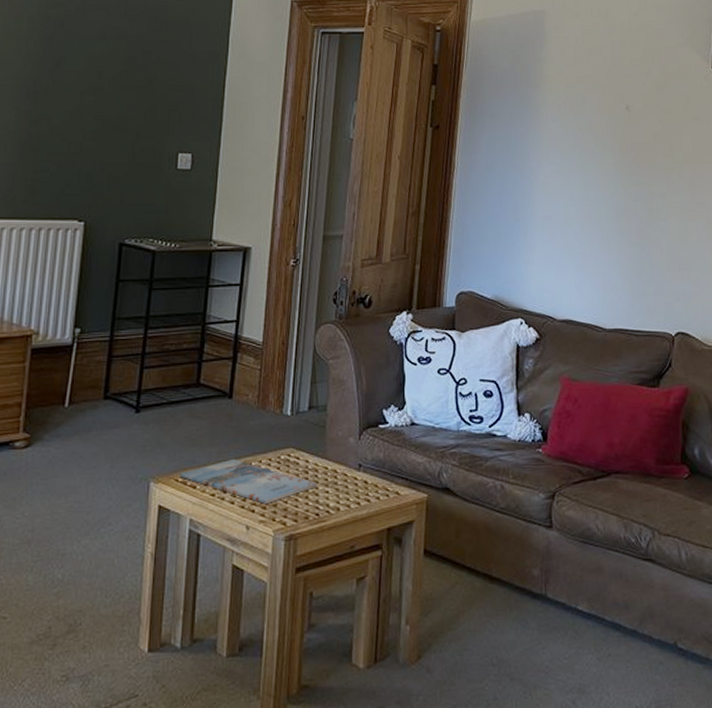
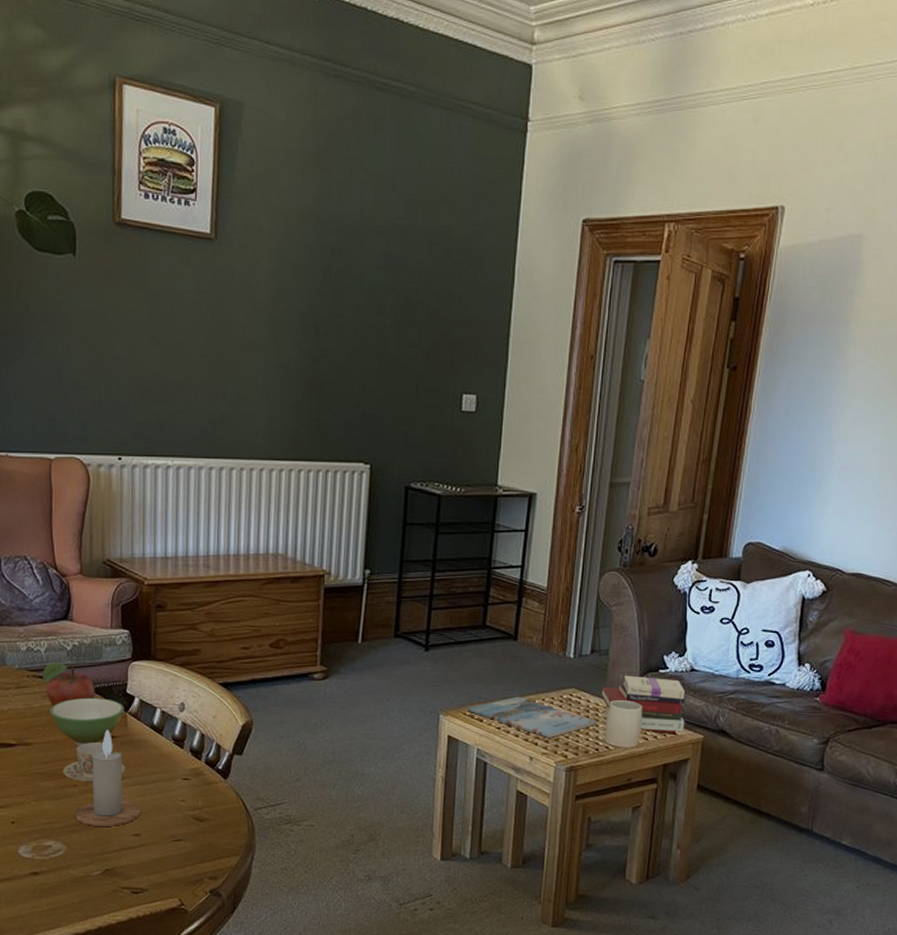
books: none [319,432,408,495] -> present [600,675,686,735]
mug: none [325,459,364,512] -> present [604,700,643,748]

